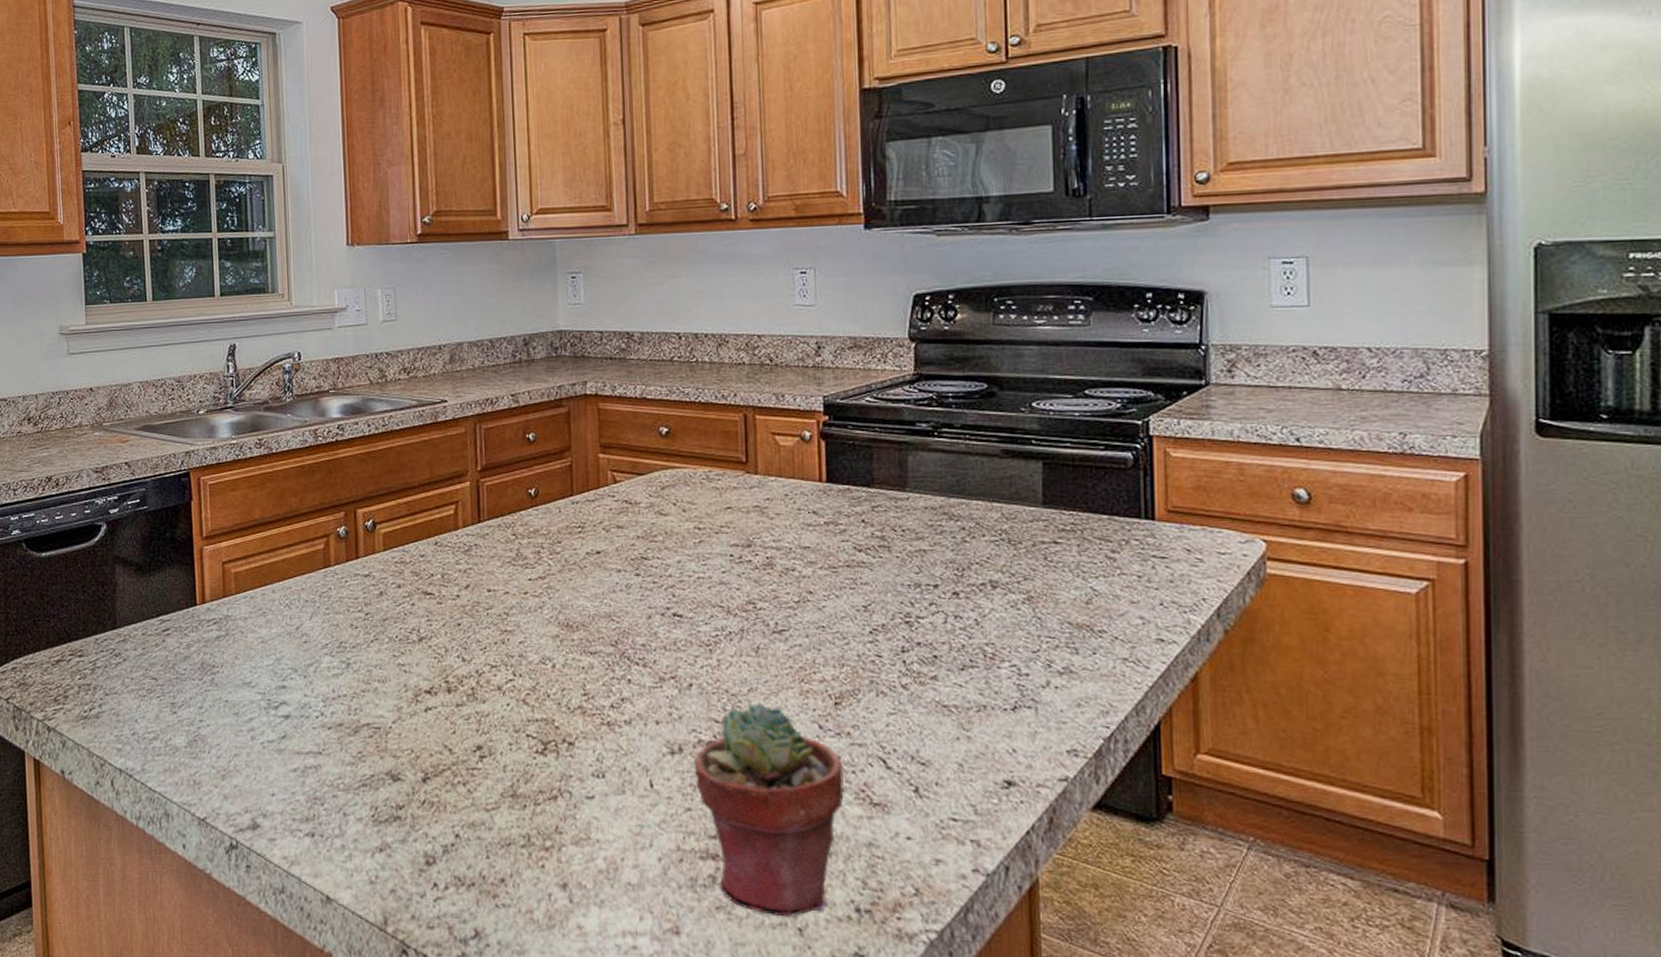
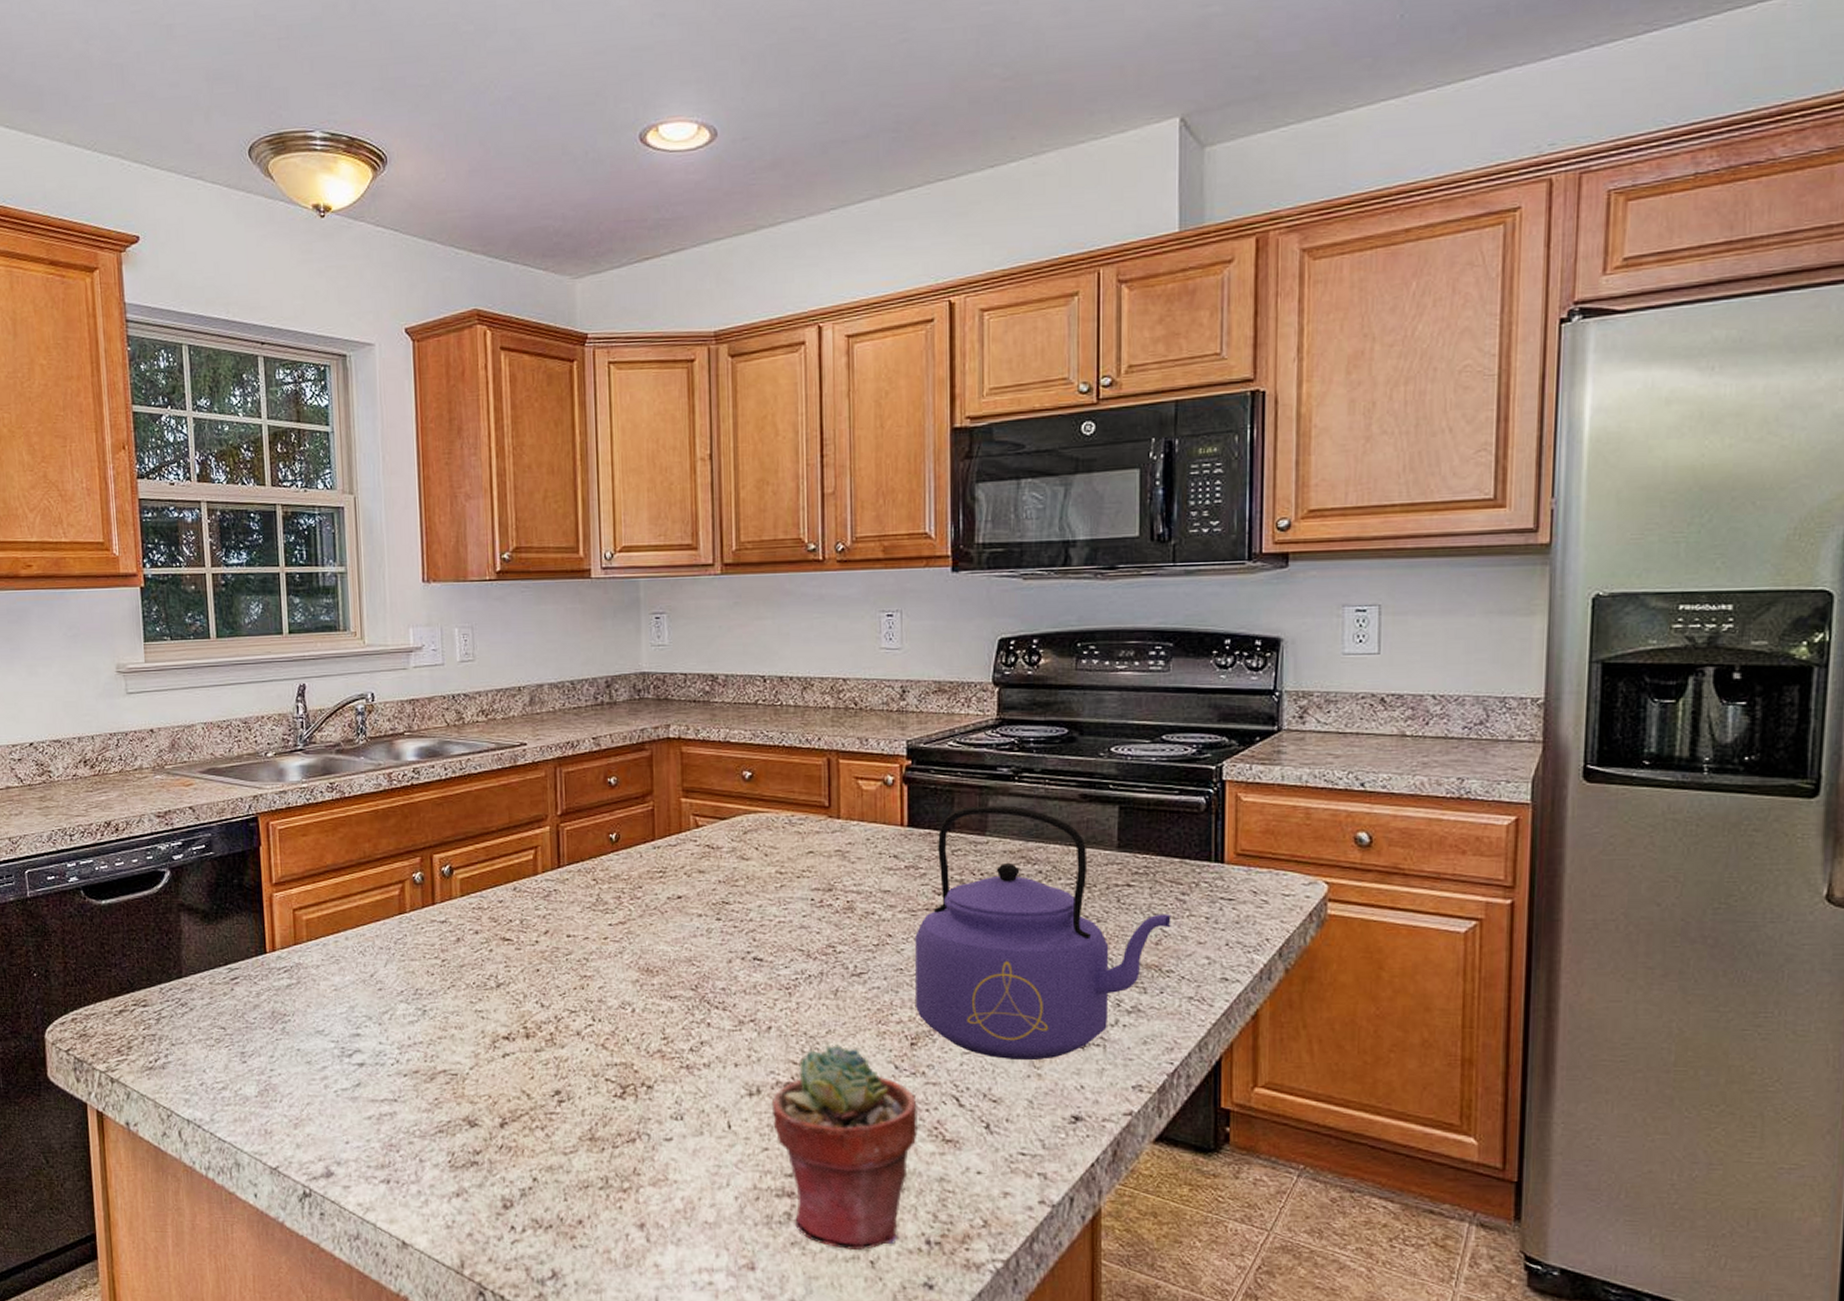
kettle: none [837,461,1102,723] -> present [915,805,1171,1061]

